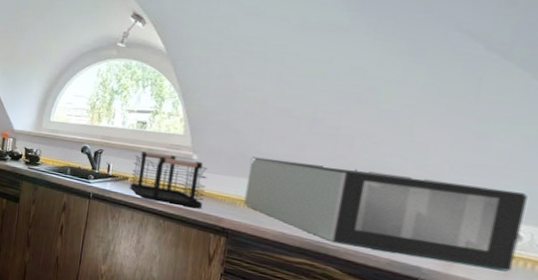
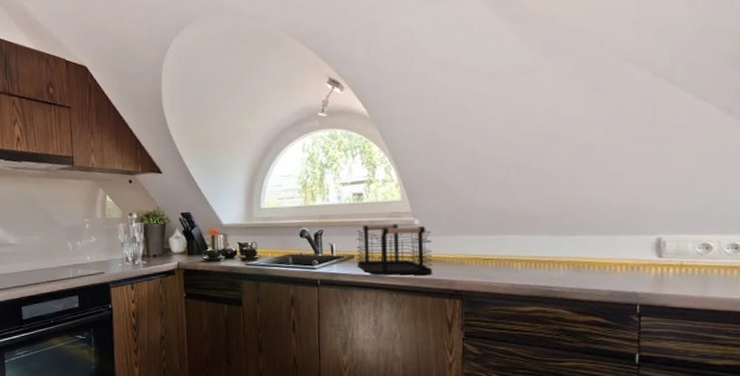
microwave: present [243,157,527,272] -> none [470,204,710,285]

